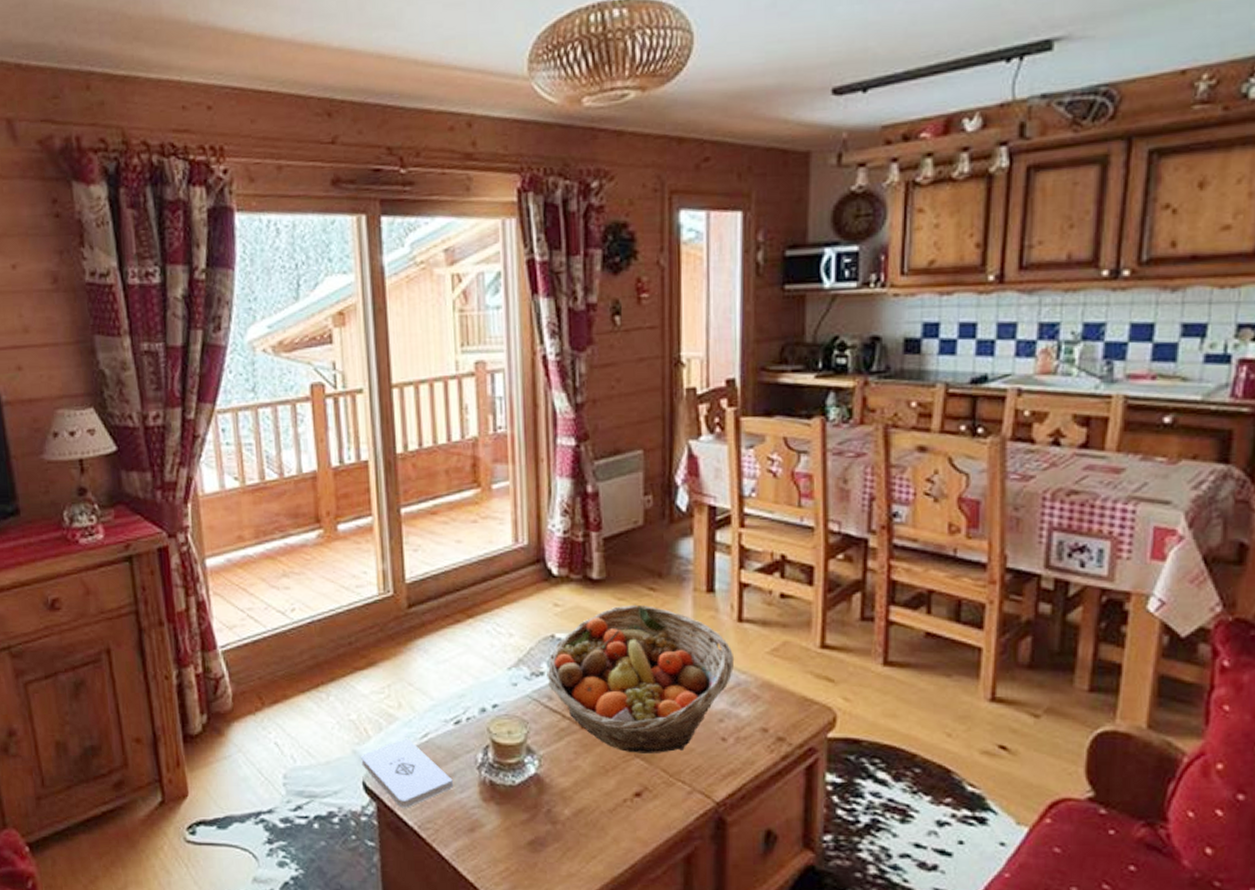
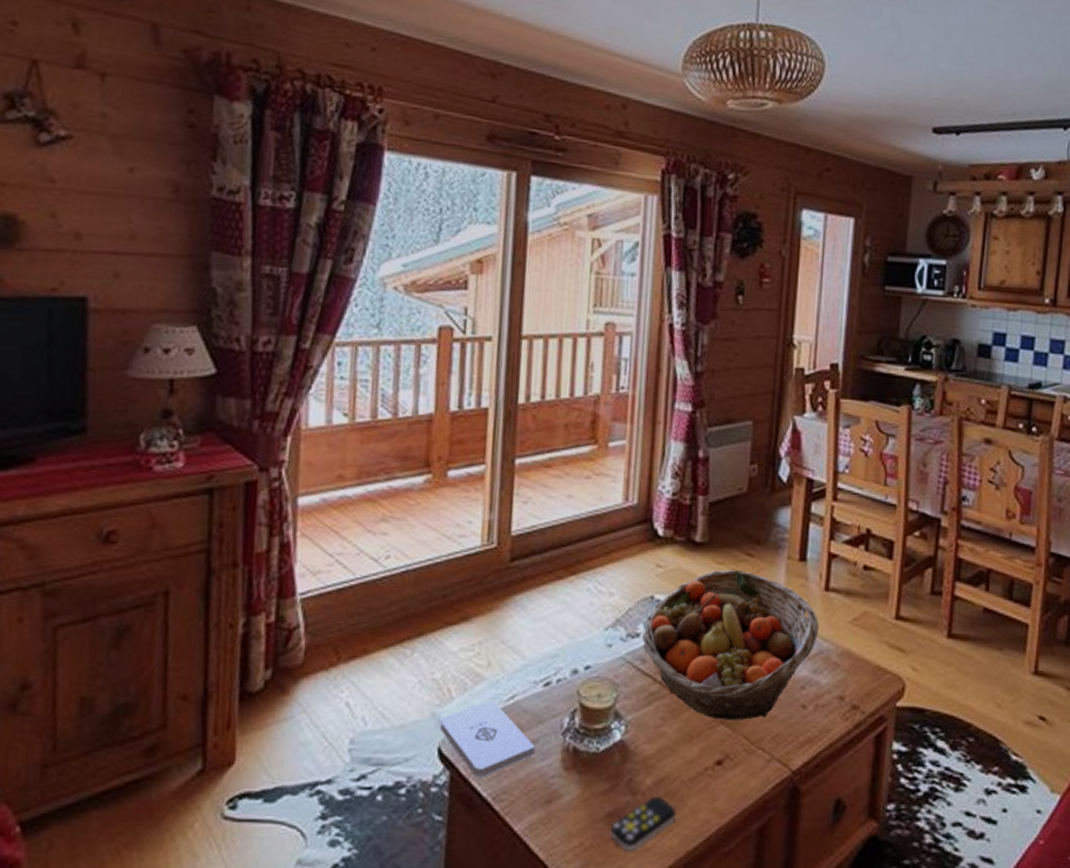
remote control: none [534,825,600,876] -> present [610,795,678,851]

